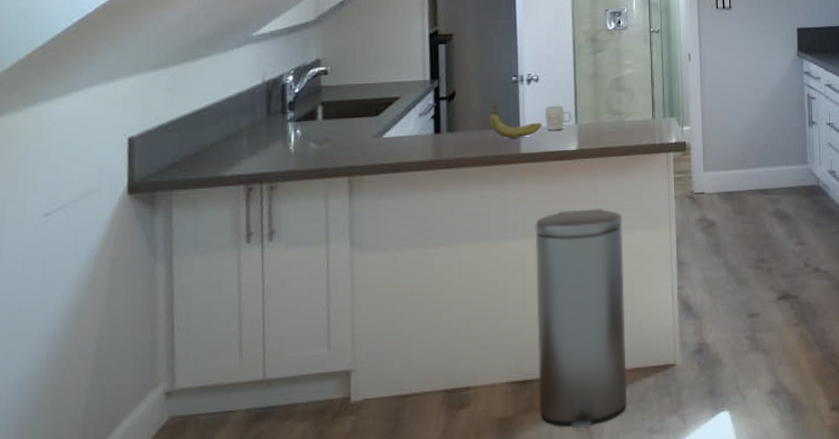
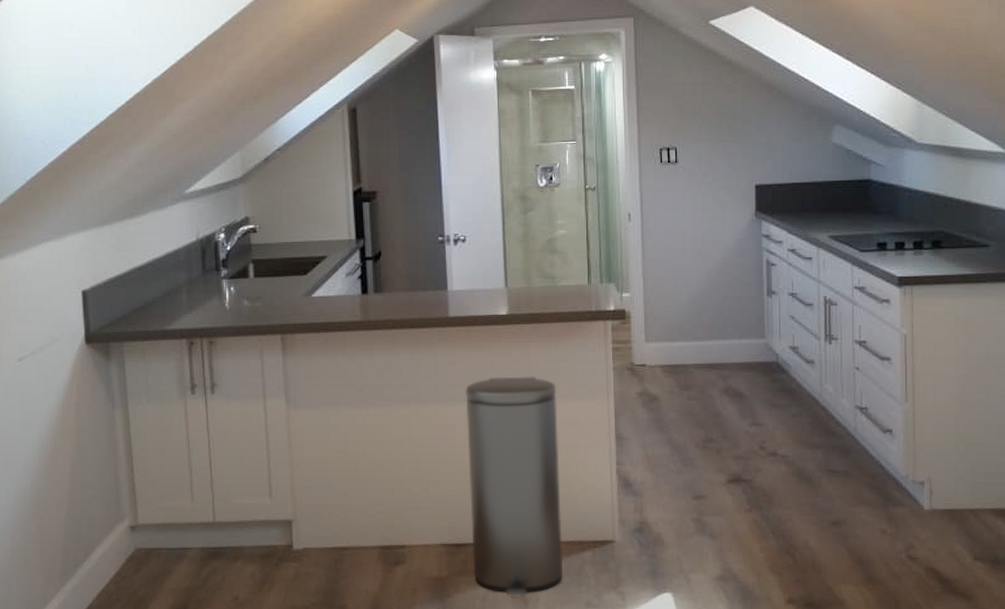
fruit: present [489,102,542,138] -> none [416,263,470,301]
mug: present [544,105,572,131] -> none [472,267,502,294]

